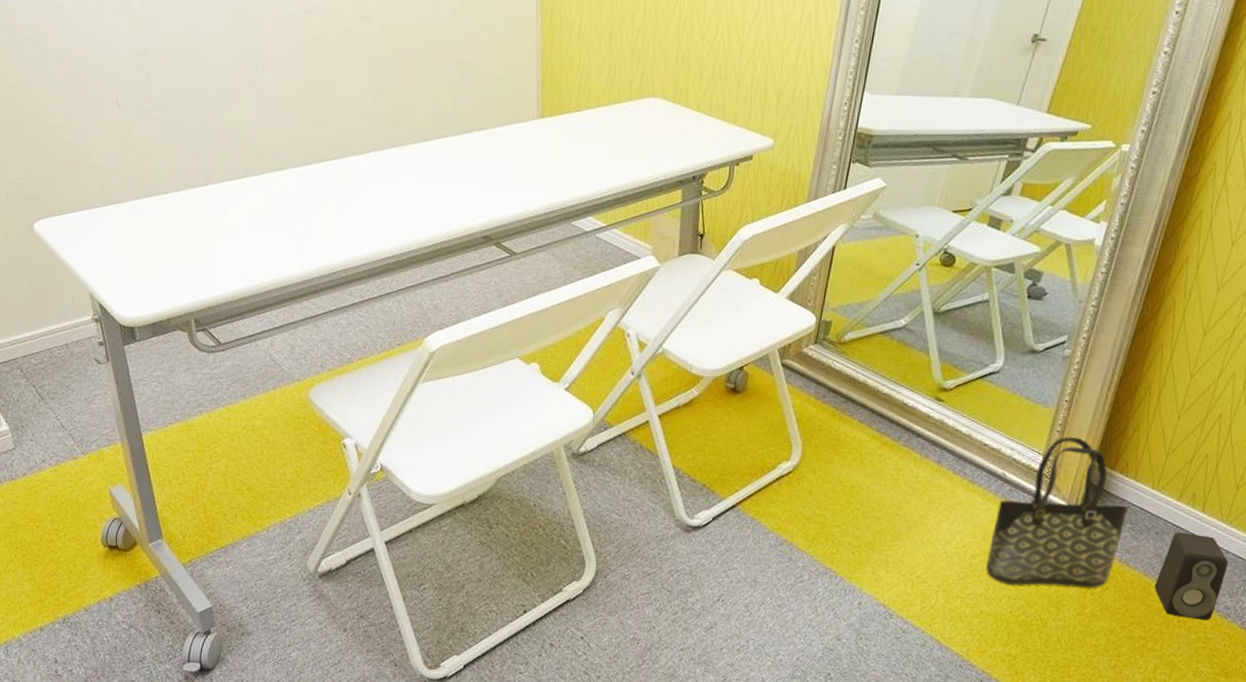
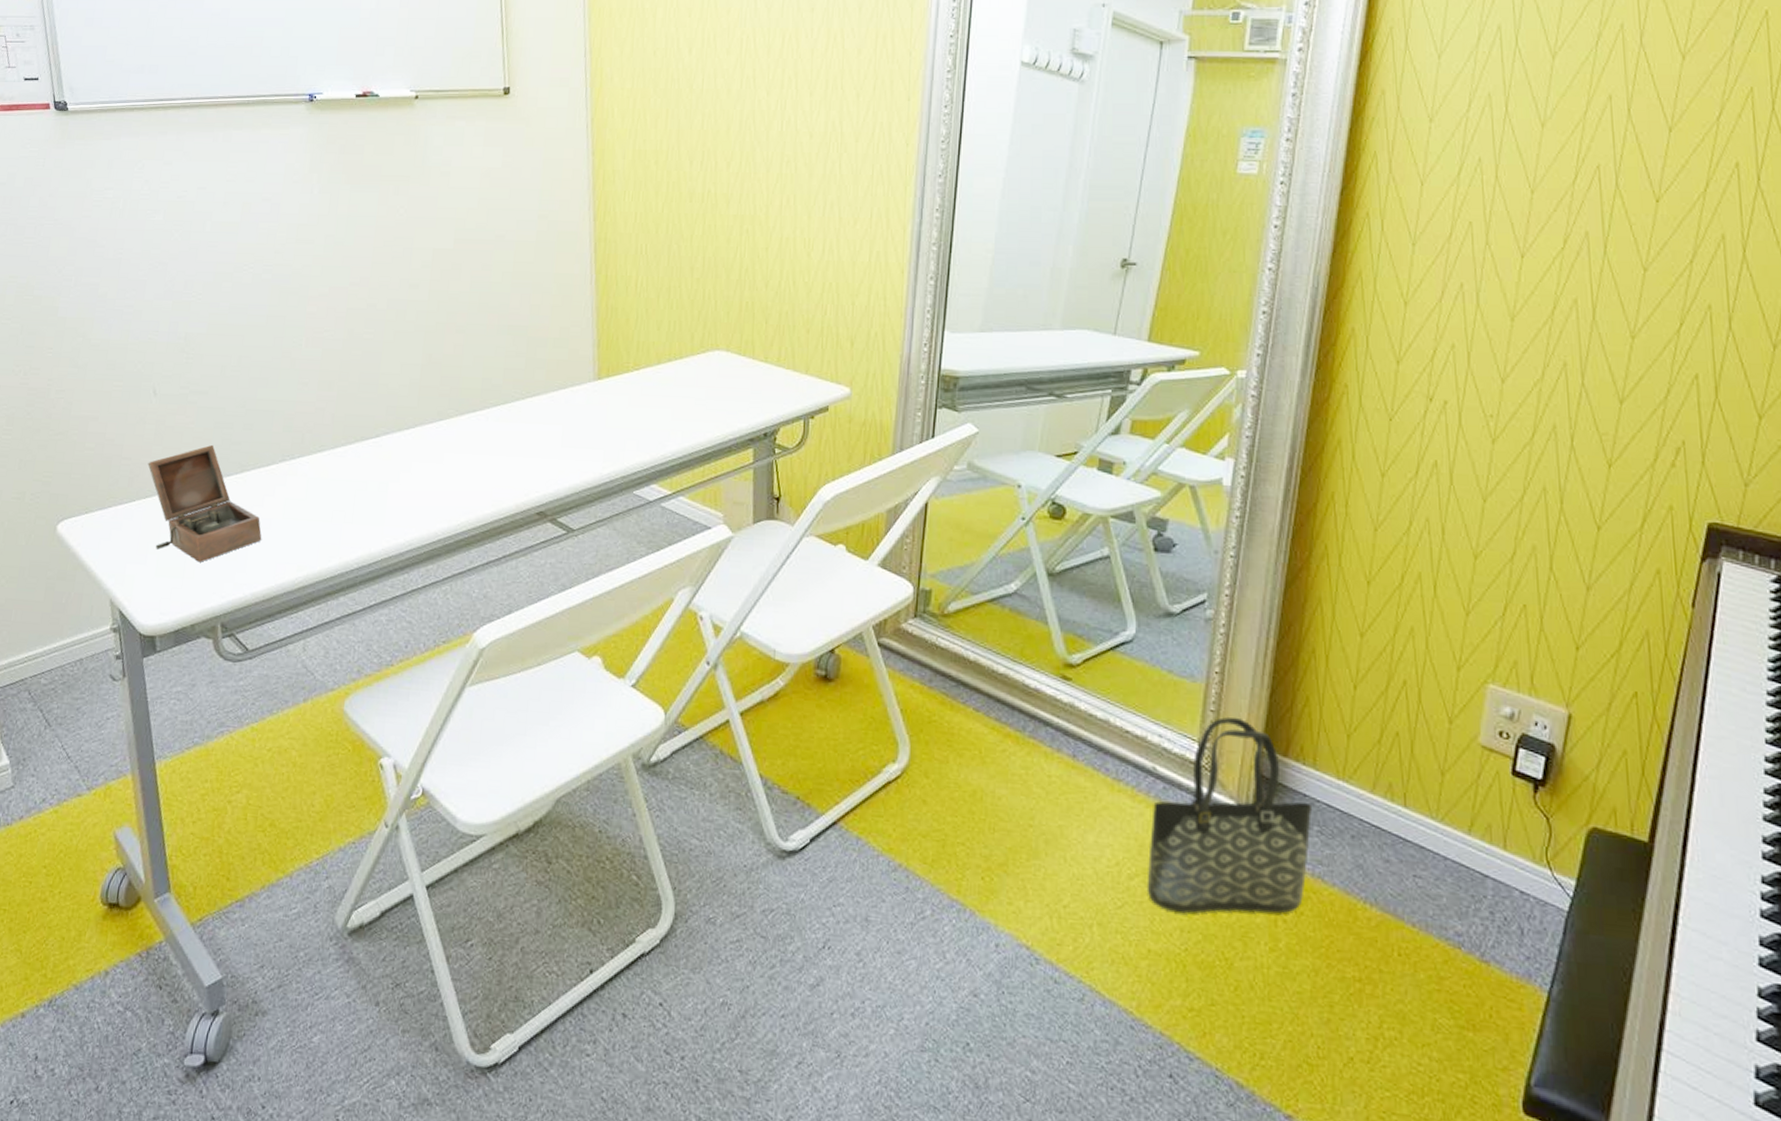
music box: none [116,158,229,265] -> present [147,445,262,562]
speaker: present [1154,532,1228,621] -> none [1361,834,1449,953]

